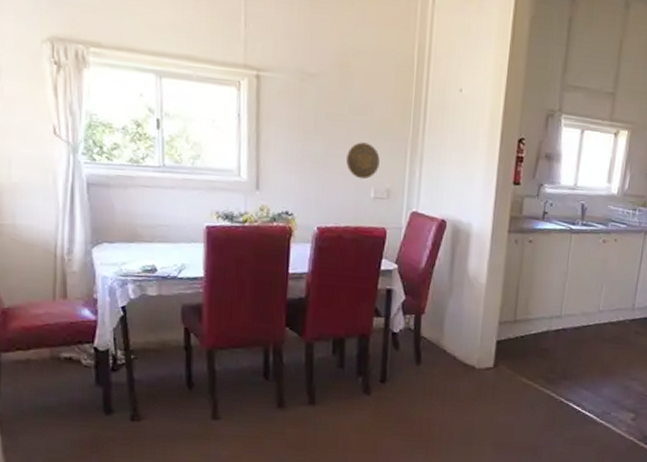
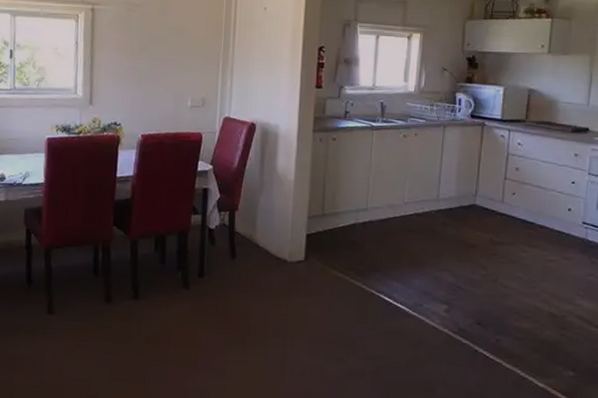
decorative plate: present [346,142,380,180] -> none [167,59,196,91]

